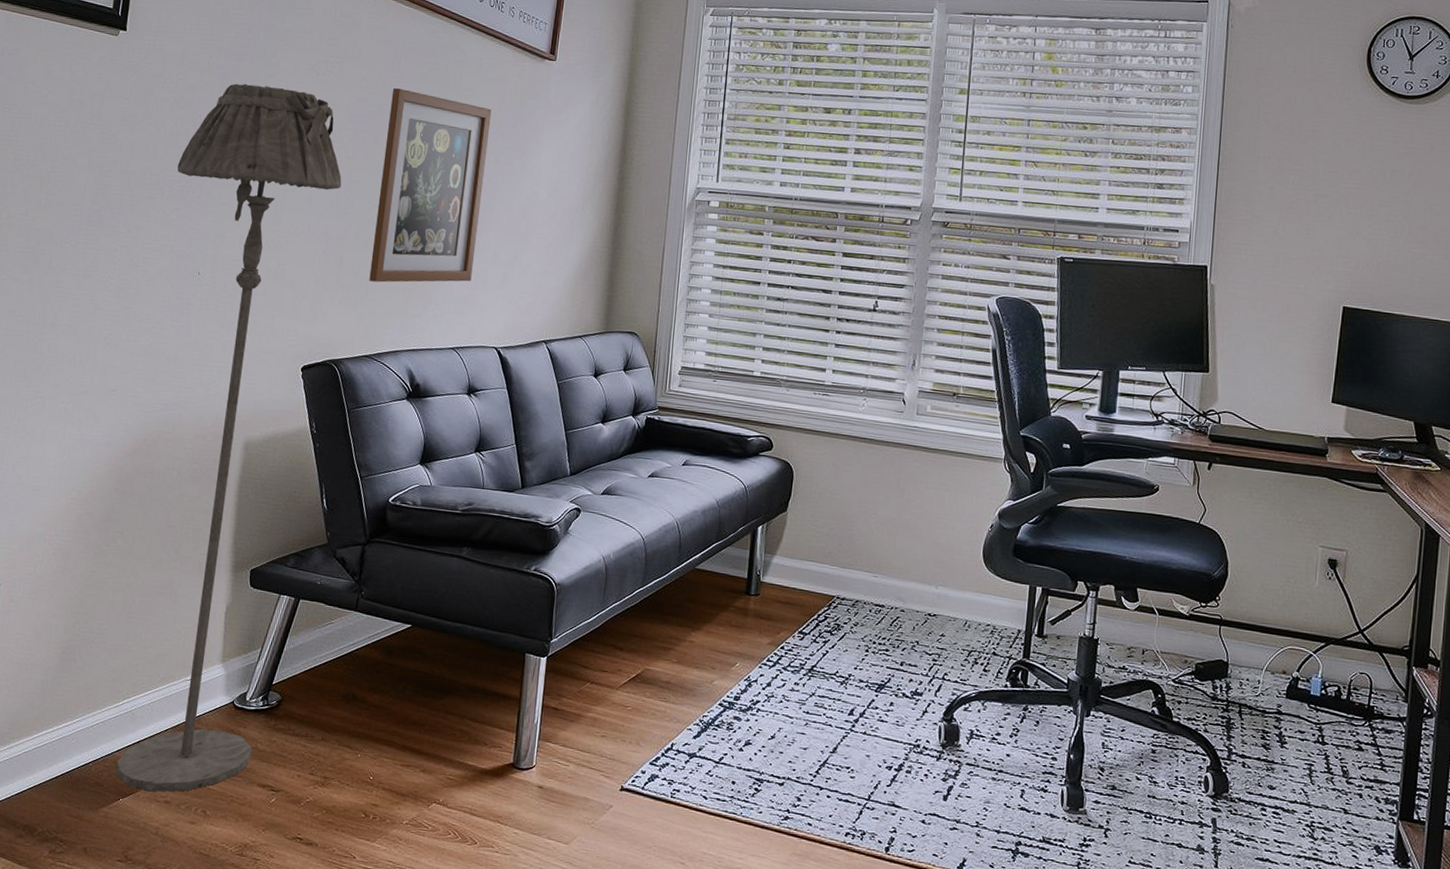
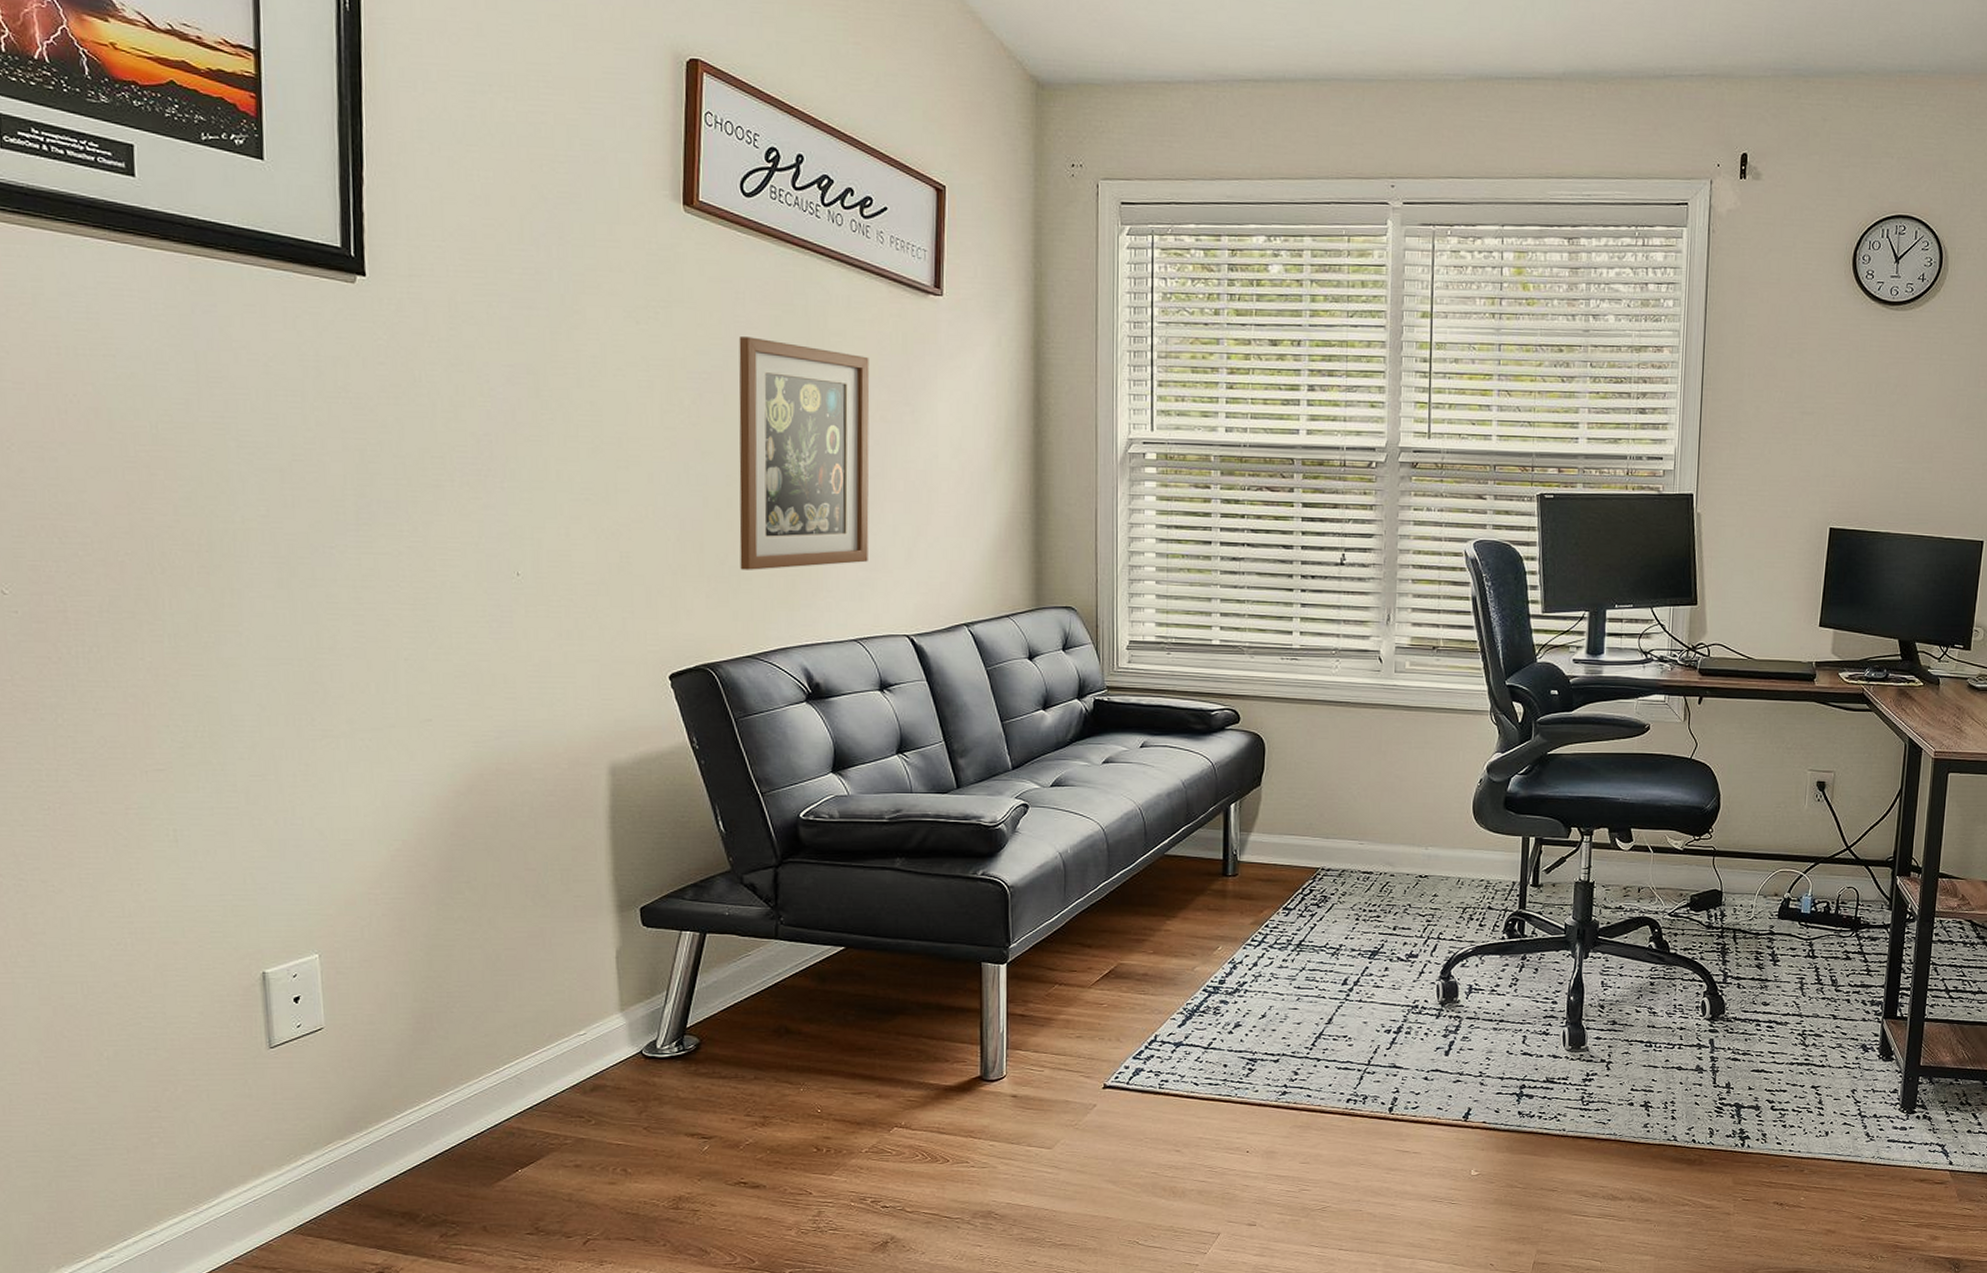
floor lamp: present [116,83,342,792] -> none [467,338,689,1158]

